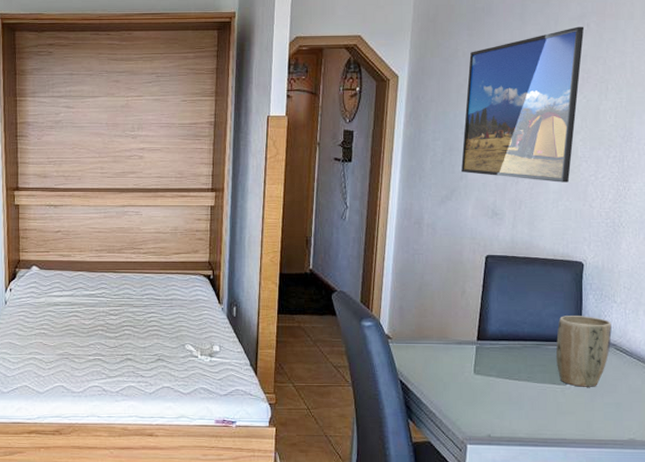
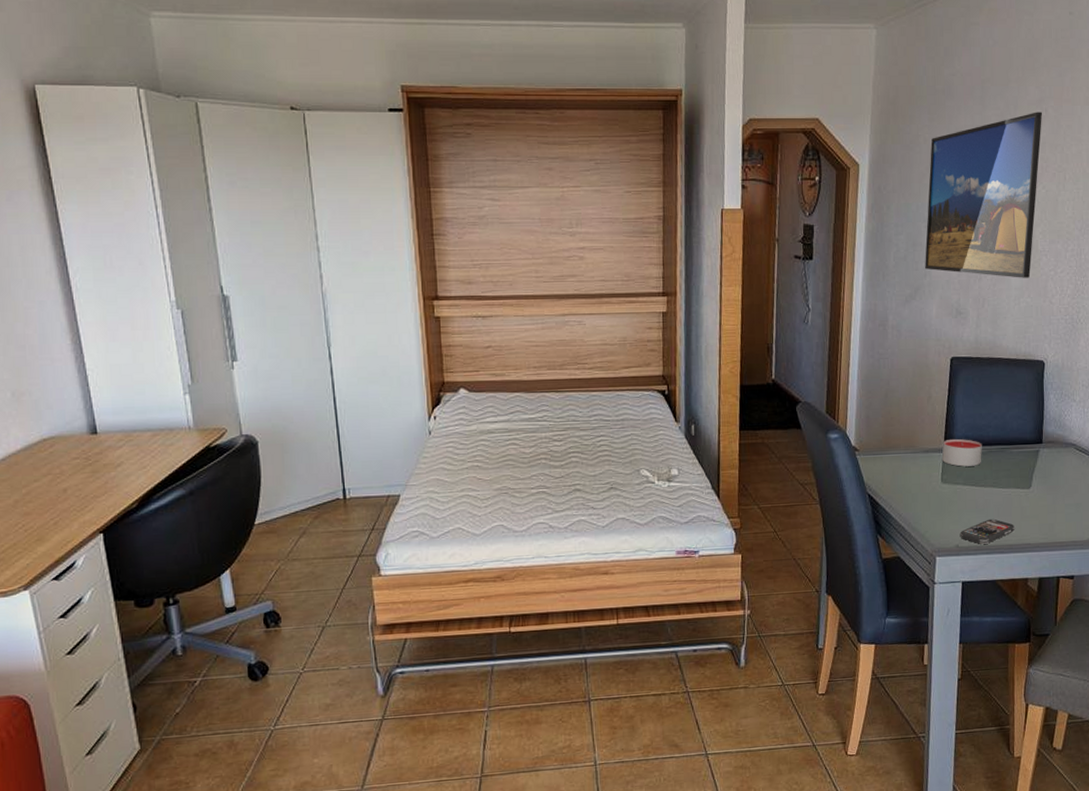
candle: none [475,333,517,360] -> present [942,439,983,467]
smartphone: none [492,412,551,436] -> present [960,518,1016,544]
plant pot: present [556,316,612,387] -> none [1020,416,1072,490]

